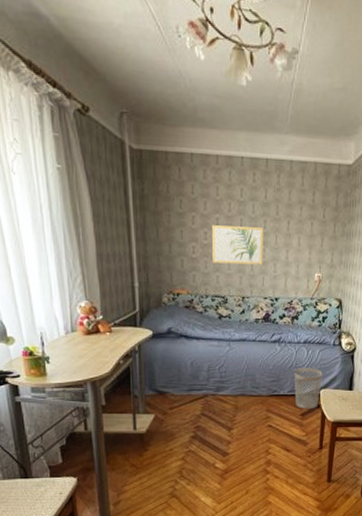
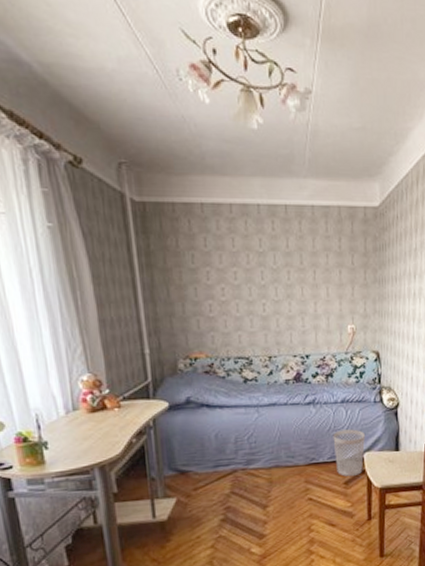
wall art: present [211,225,264,265] -> none [228,279,289,322]

